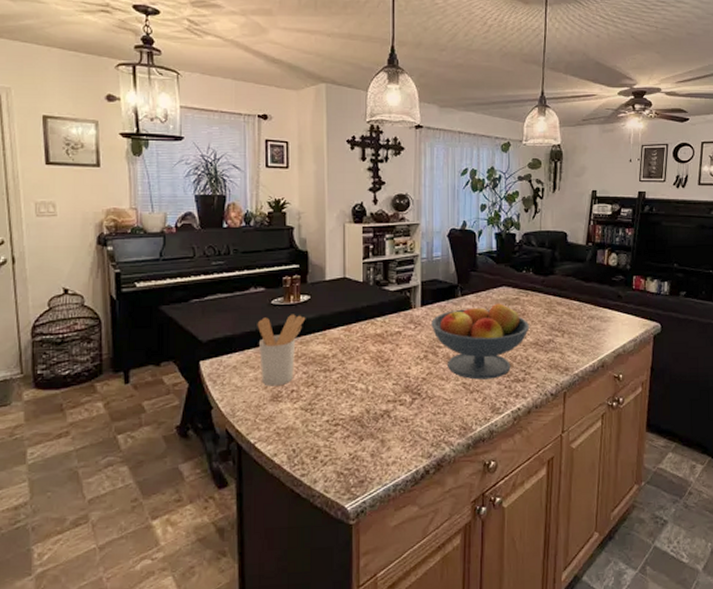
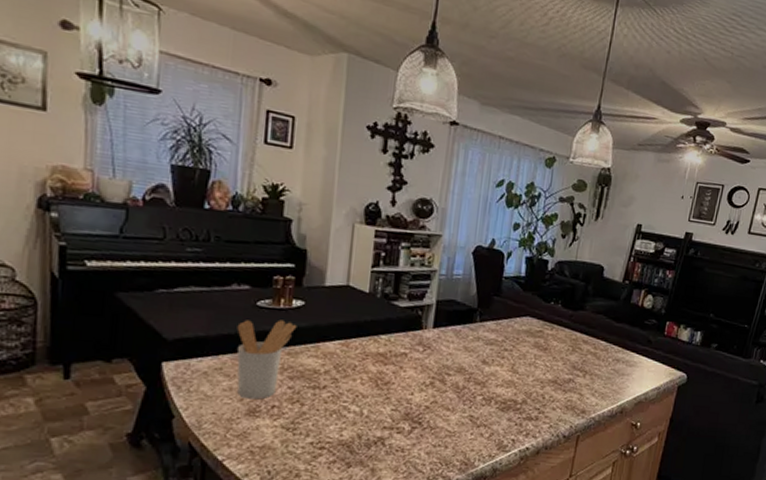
fruit bowl: present [430,303,530,380] -> none [441,333,551,415]

